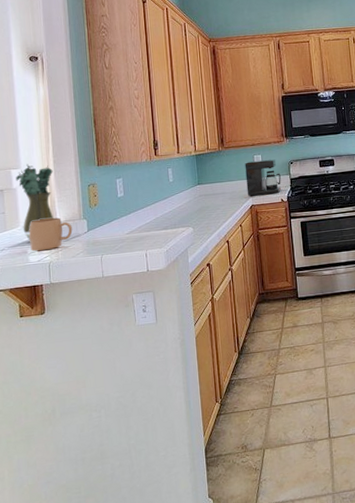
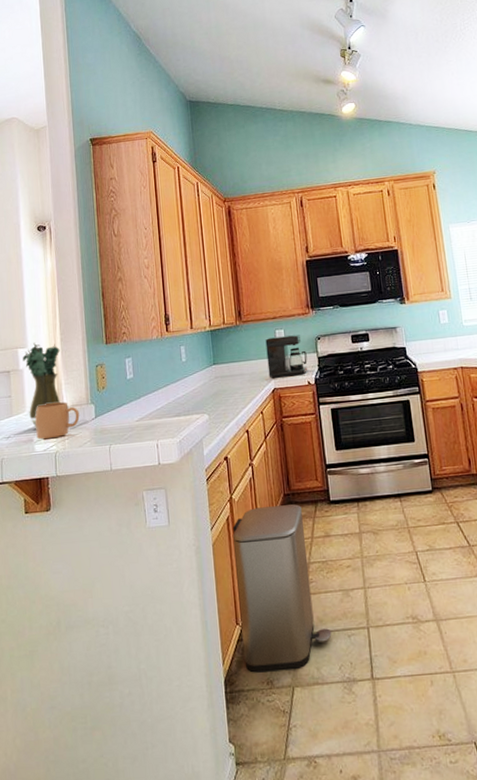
pedal bin: none [213,301,297,440] -> present [232,504,332,673]

